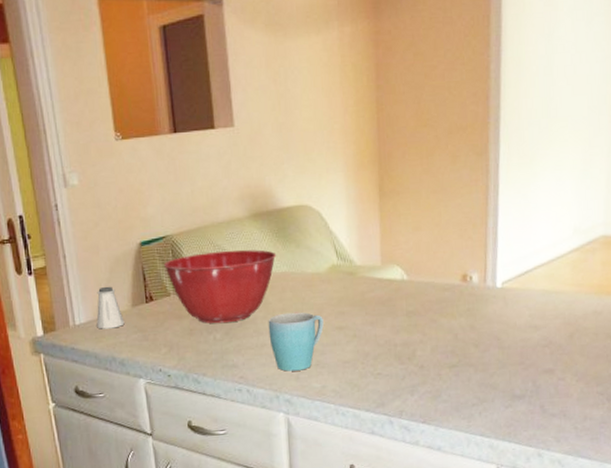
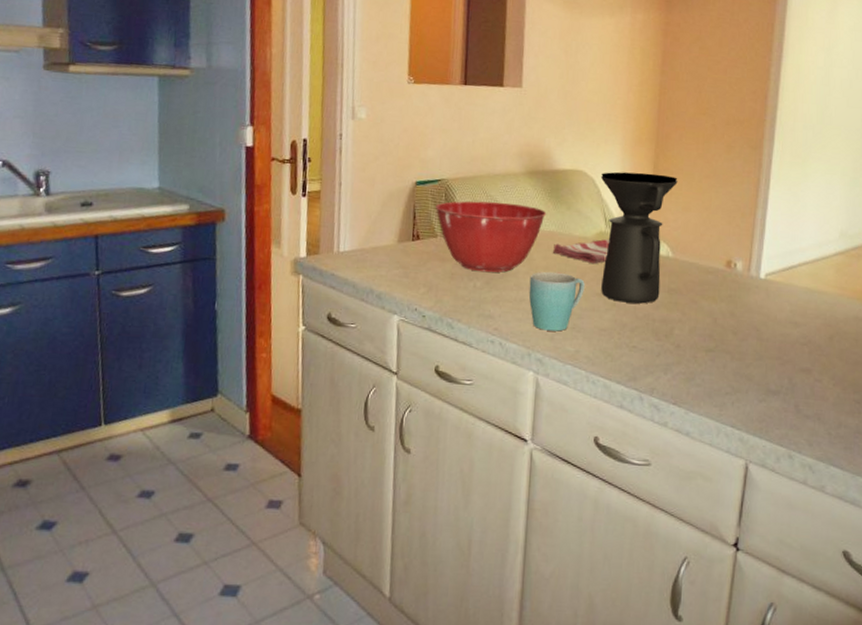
saltshaker: present [96,286,125,329] -> none [360,218,388,261]
dish towel: none [287,272,343,299] -> present [552,239,609,265]
coffee maker: none [326,196,405,332] -> present [600,171,678,304]

